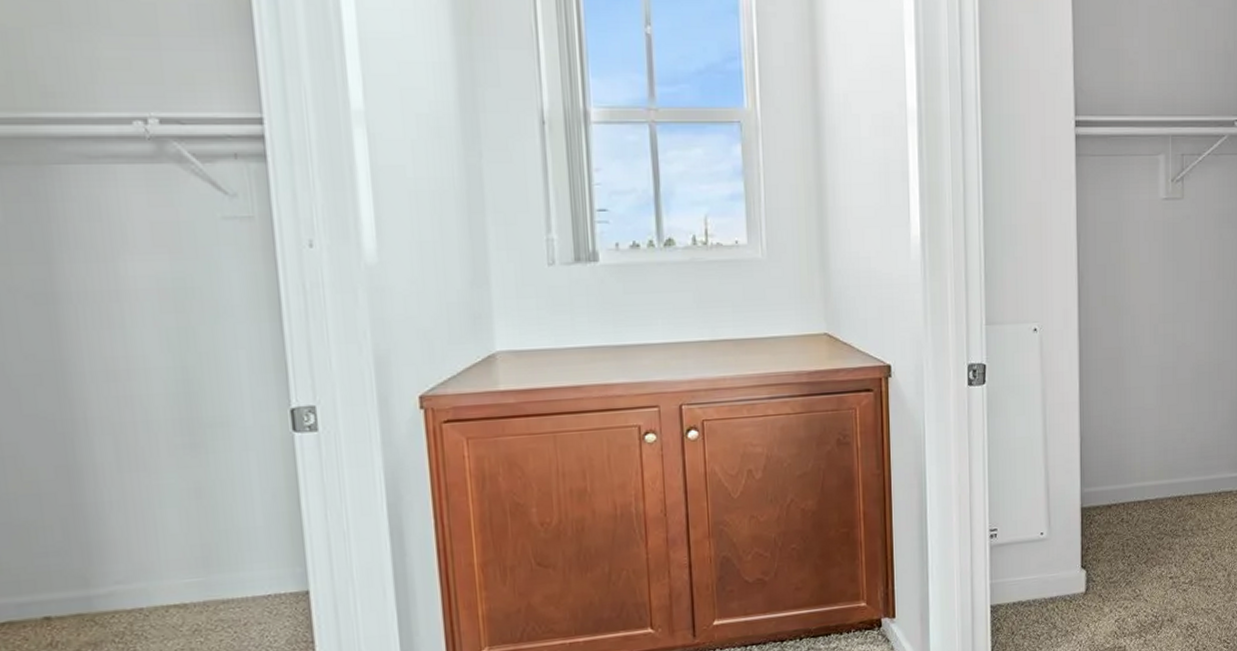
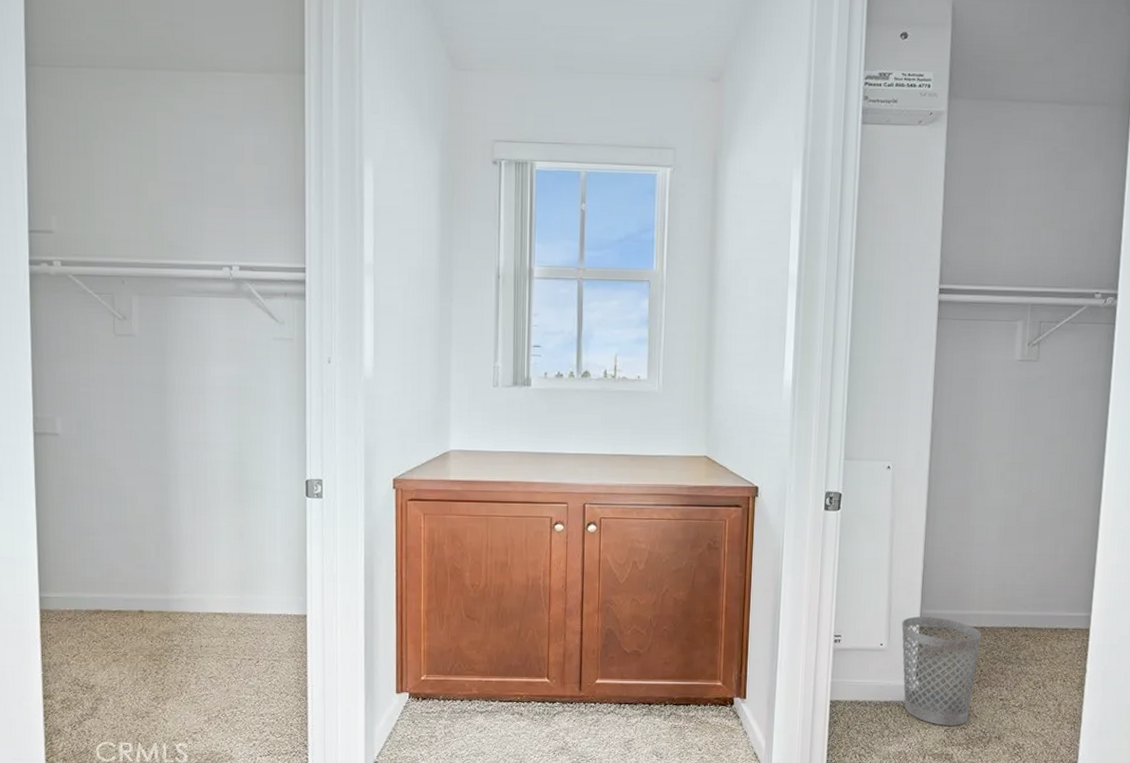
wastebasket: none [1062,495,1146,616] -> present [901,616,982,726]

